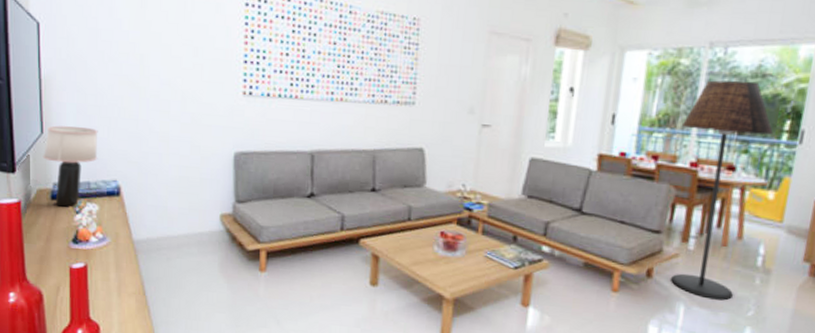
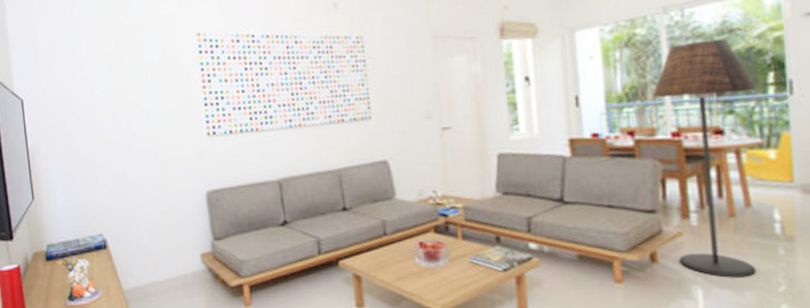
table lamp: present [42,125,98,207] -> none [35,188,84,266]

